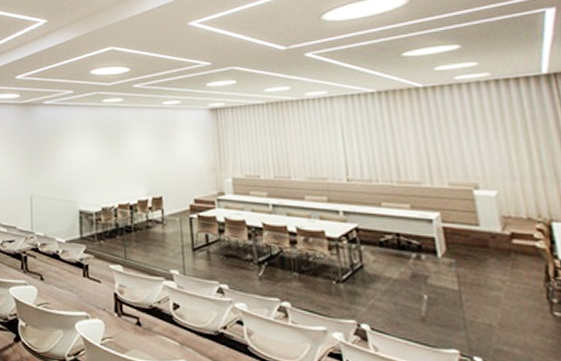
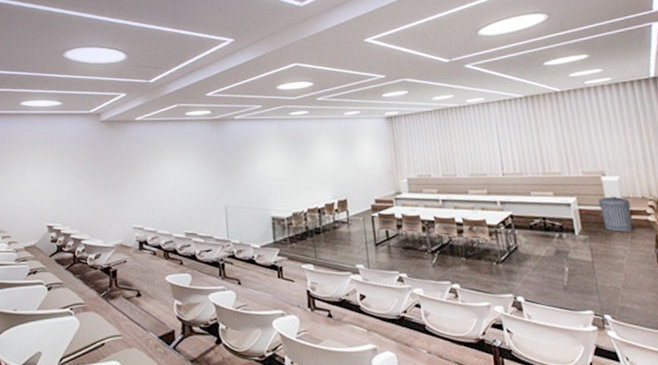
trash can: none [469,214,514,258] -> present [598,196,633,232]

